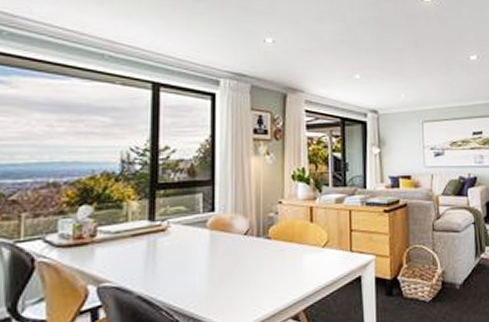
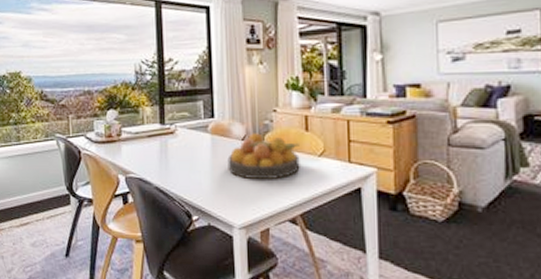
fruit bowl: none [227,226,304,277] -> present [227,133,300,180]

